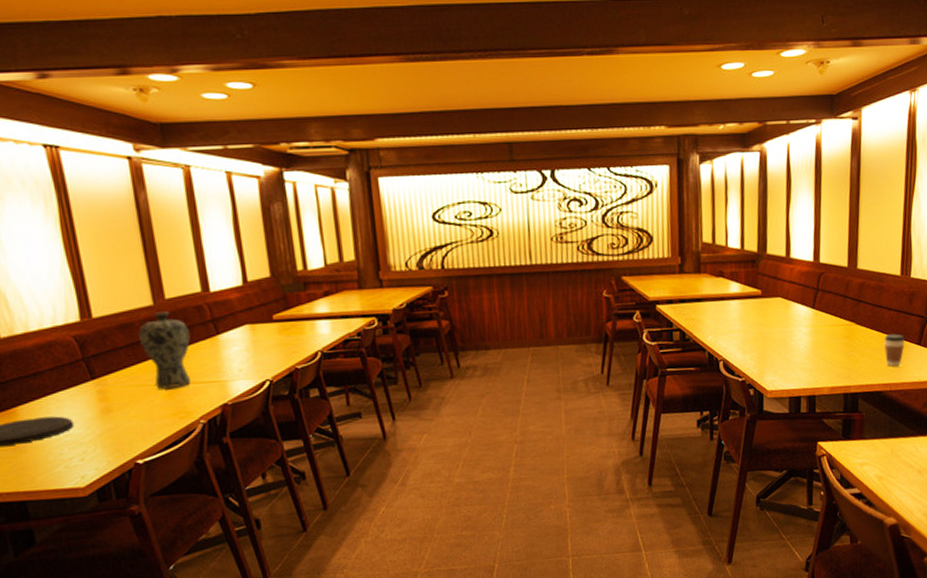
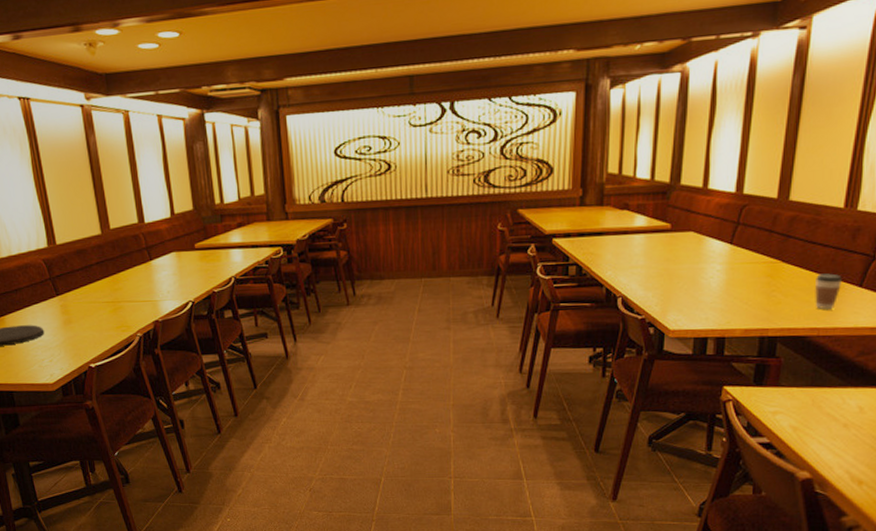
vase: present [138,311,190,389] -> none [90,240,130,306]

